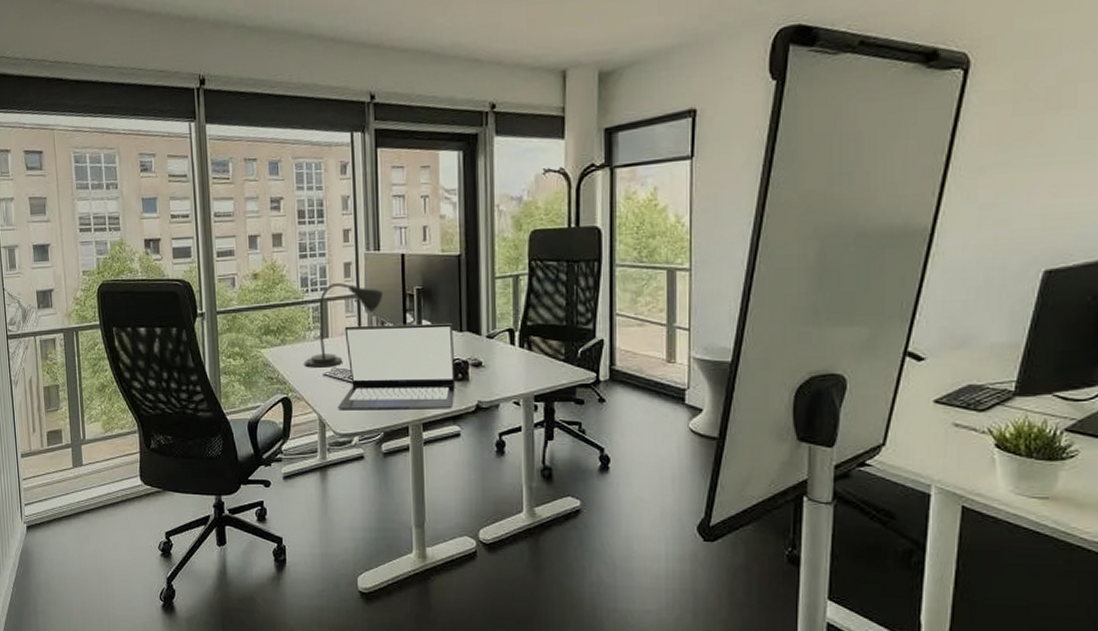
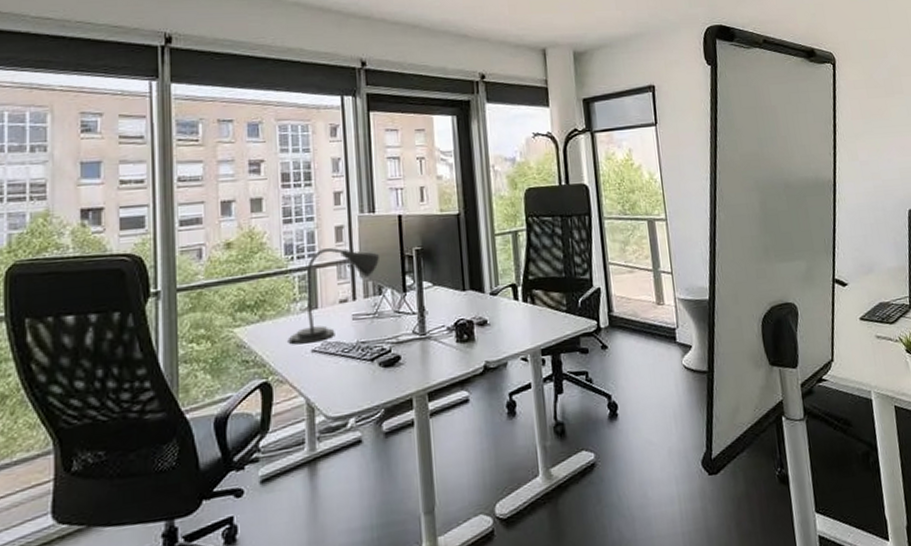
laptop: present [338,323,456,410] -> none [330,283,462,389]

